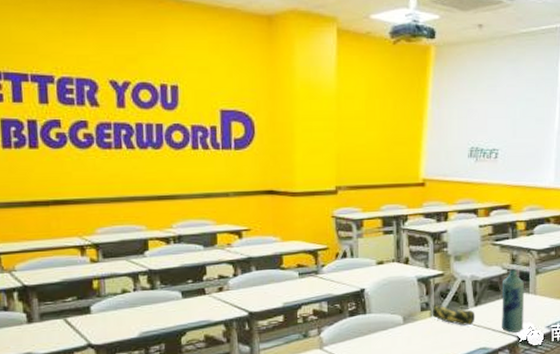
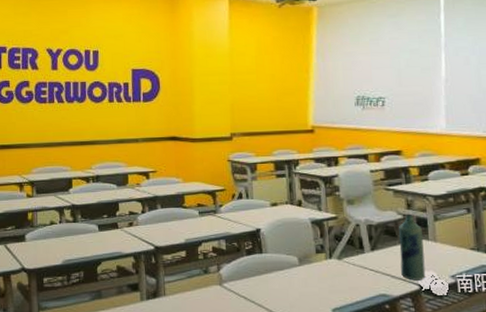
pencil case: present [432,304,476,326] -> none [327,247,373,270]

